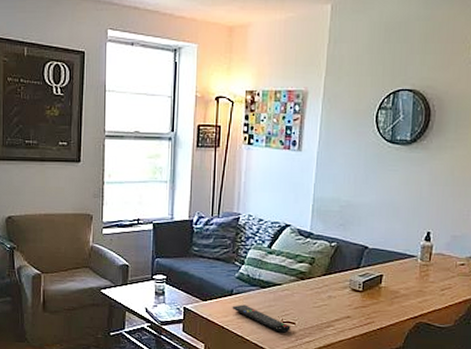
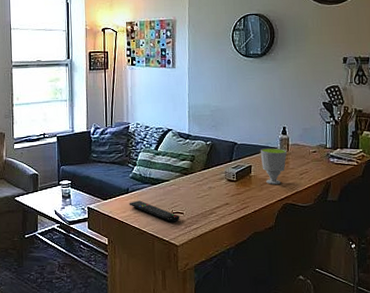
cup: none [395,256,428,299] -> present [260,148,287,185]

